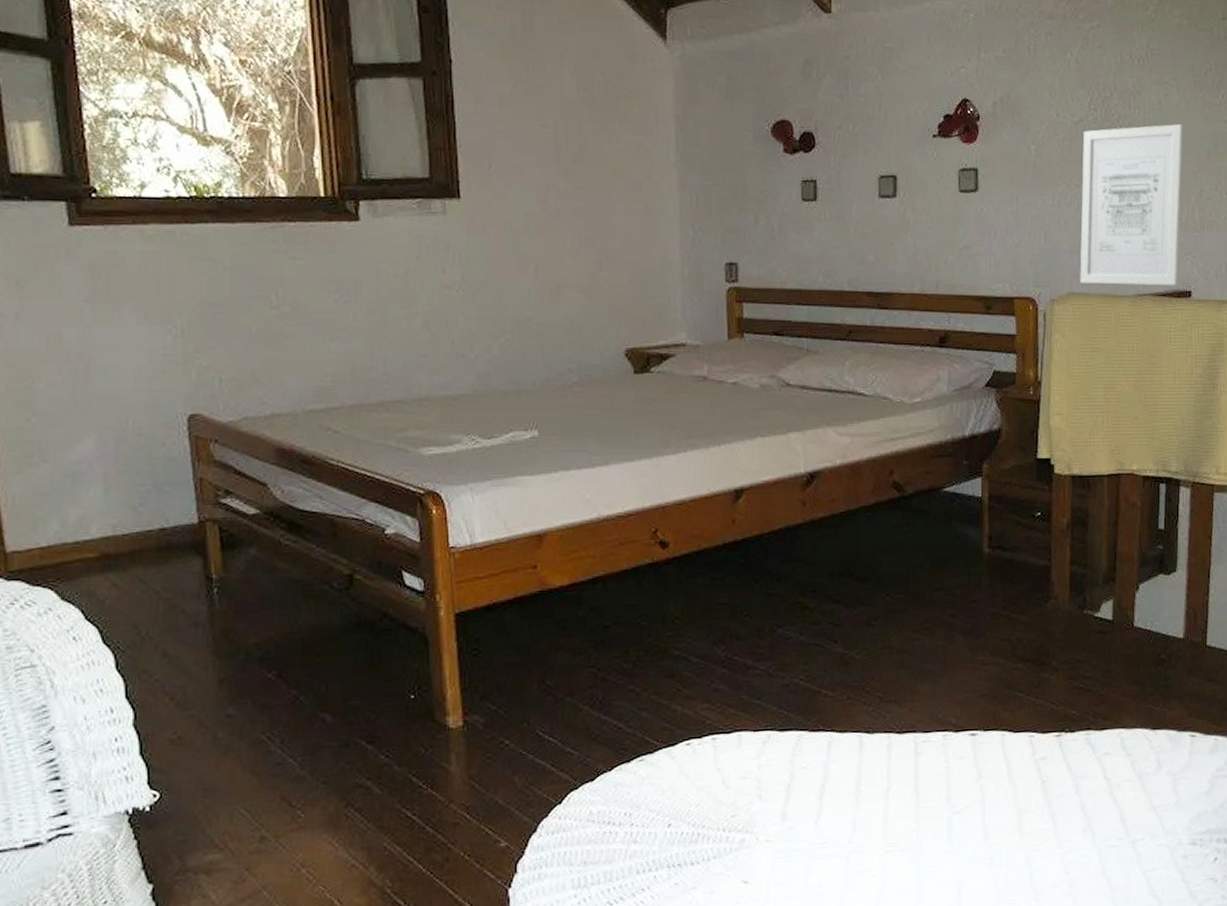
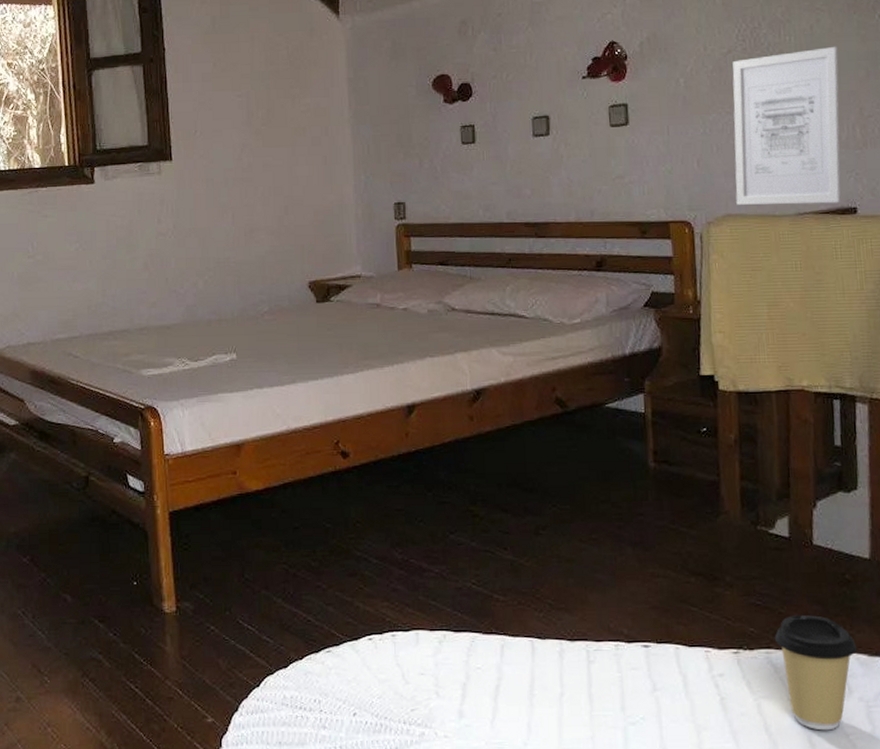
coffee cup: none [1094,695,1168,806] -> present [774,615,858,731]

